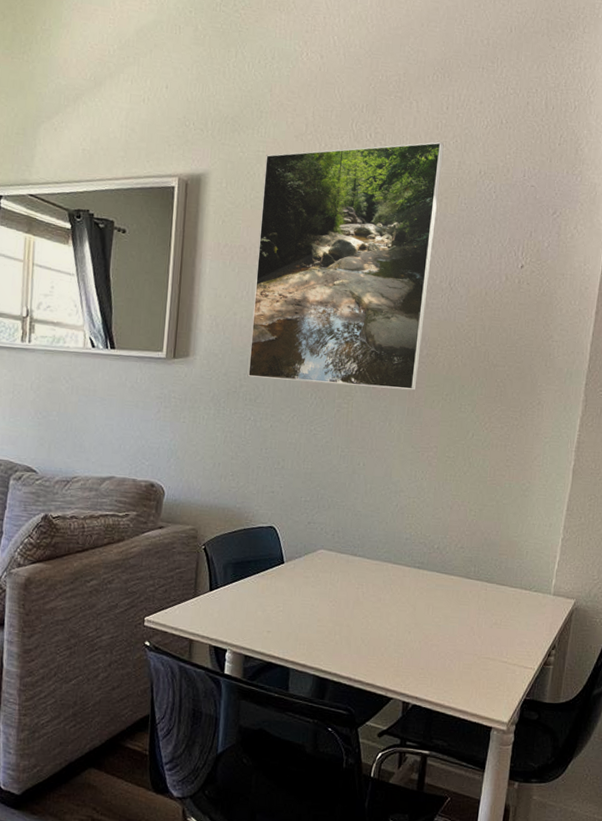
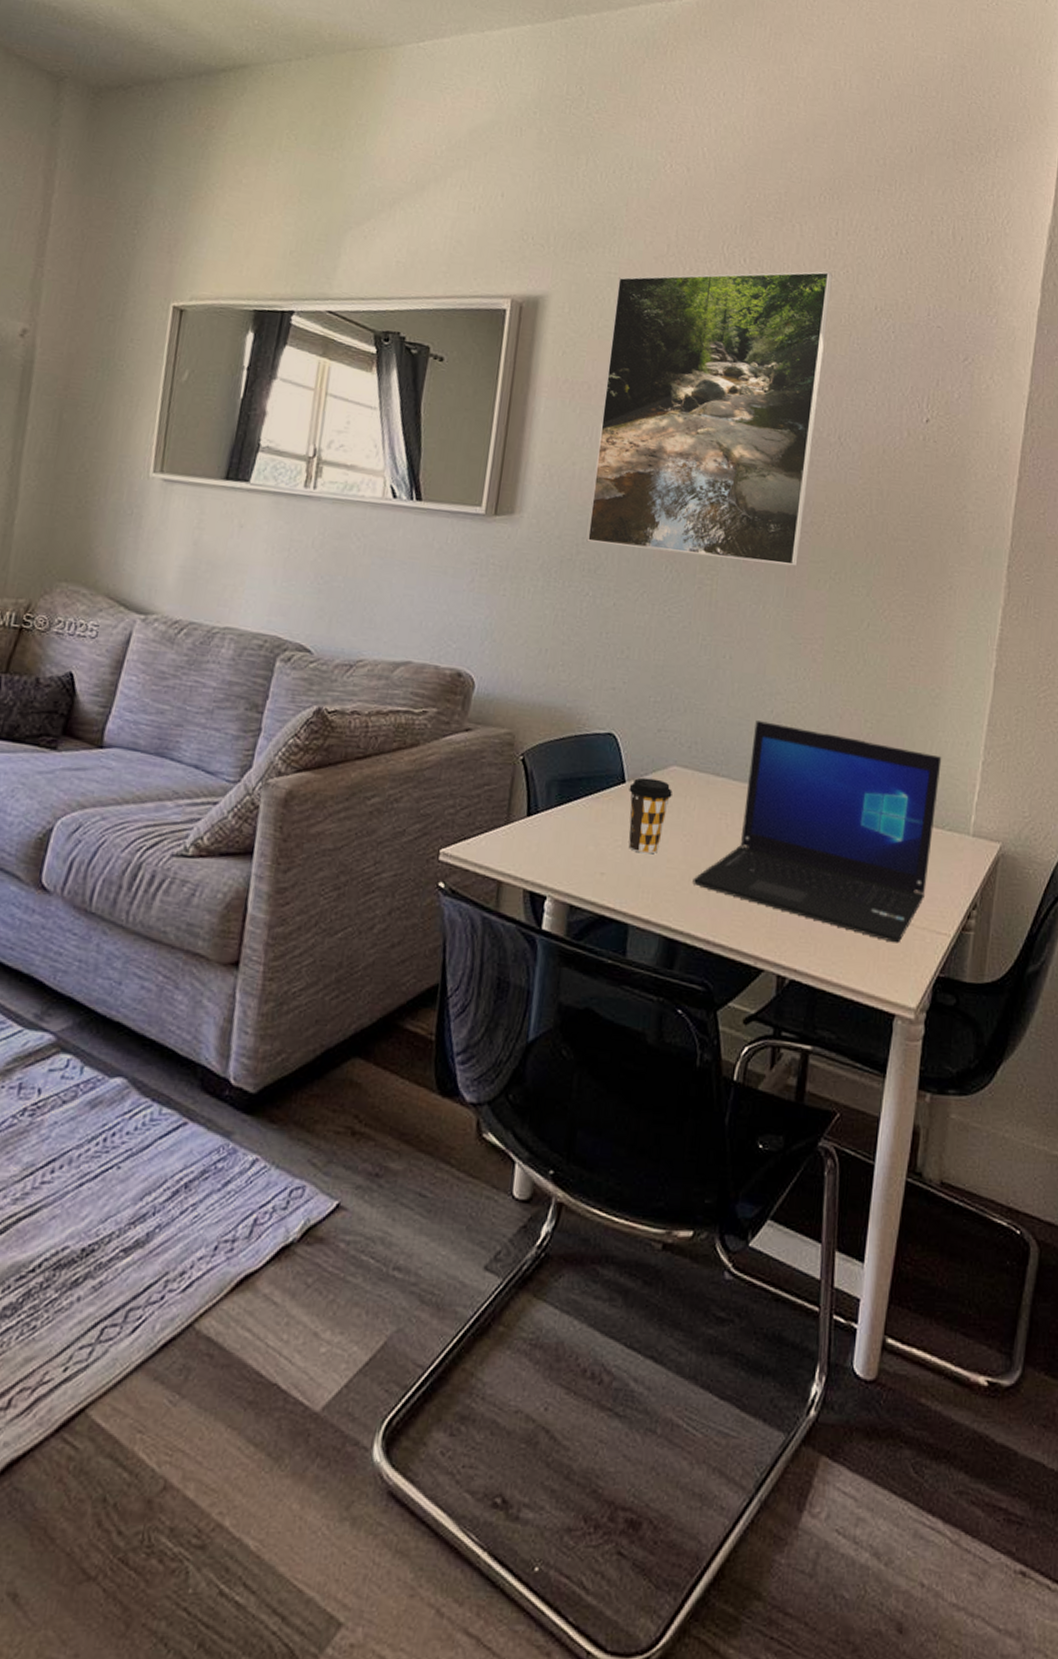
coffee cup: none [287,559,321,616] -> present [628,777,672,854]
laptop: none [337,513,530,676] -> present [692,720,942,944]

